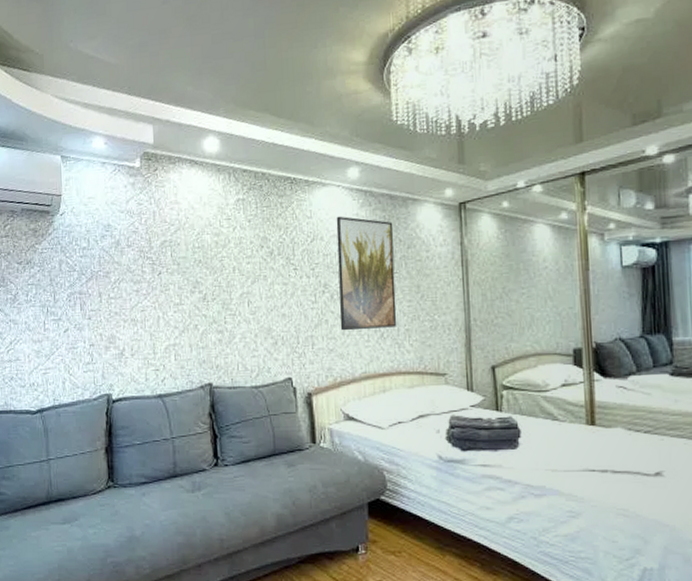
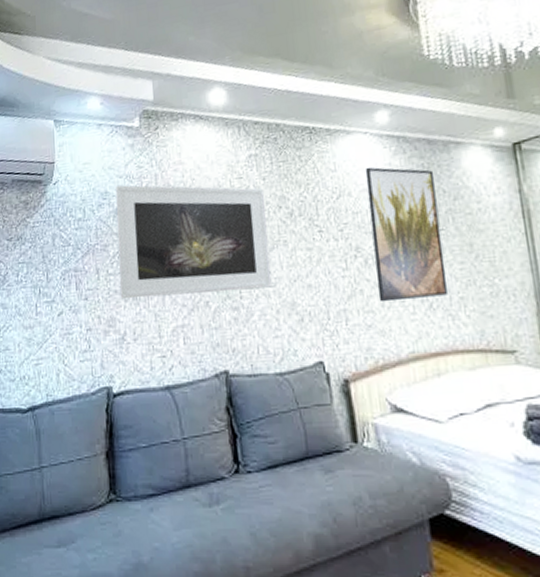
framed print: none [117,219,252,320] -> present [116,185,272,299]

